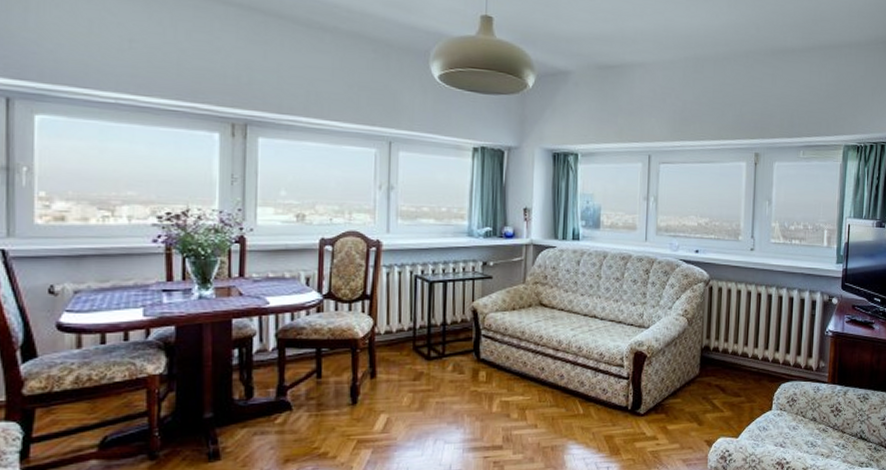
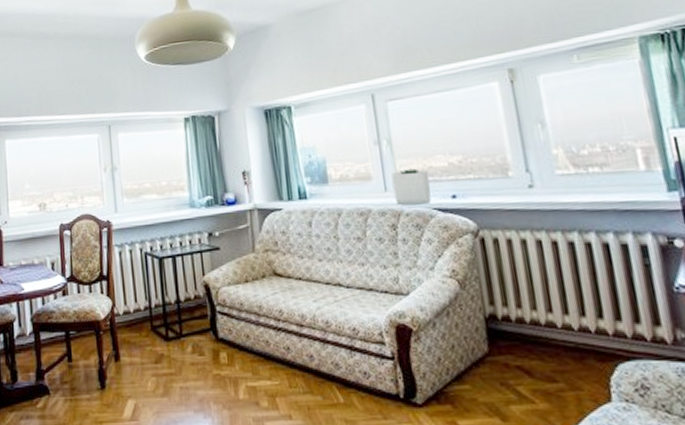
planter: none [652,224,682,255] -> present [391,168,431,205]

